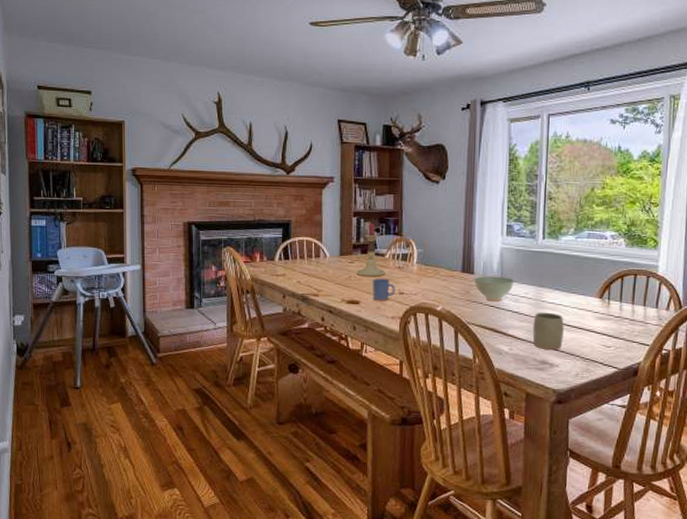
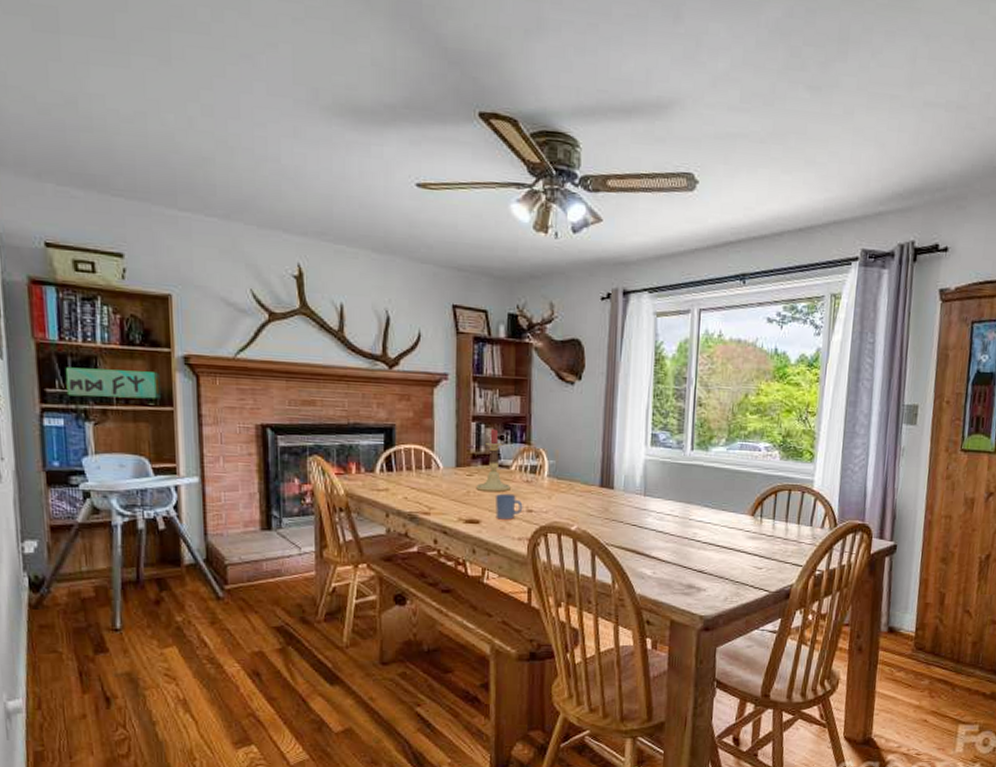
decorative box: none [48,180,115,204] -> present [65,367,162,399]
bowl: present [474,275,514,301] -> none [613,490,659,520]
mug: present [532,312,564,350] -> none [678,531,713,572]

